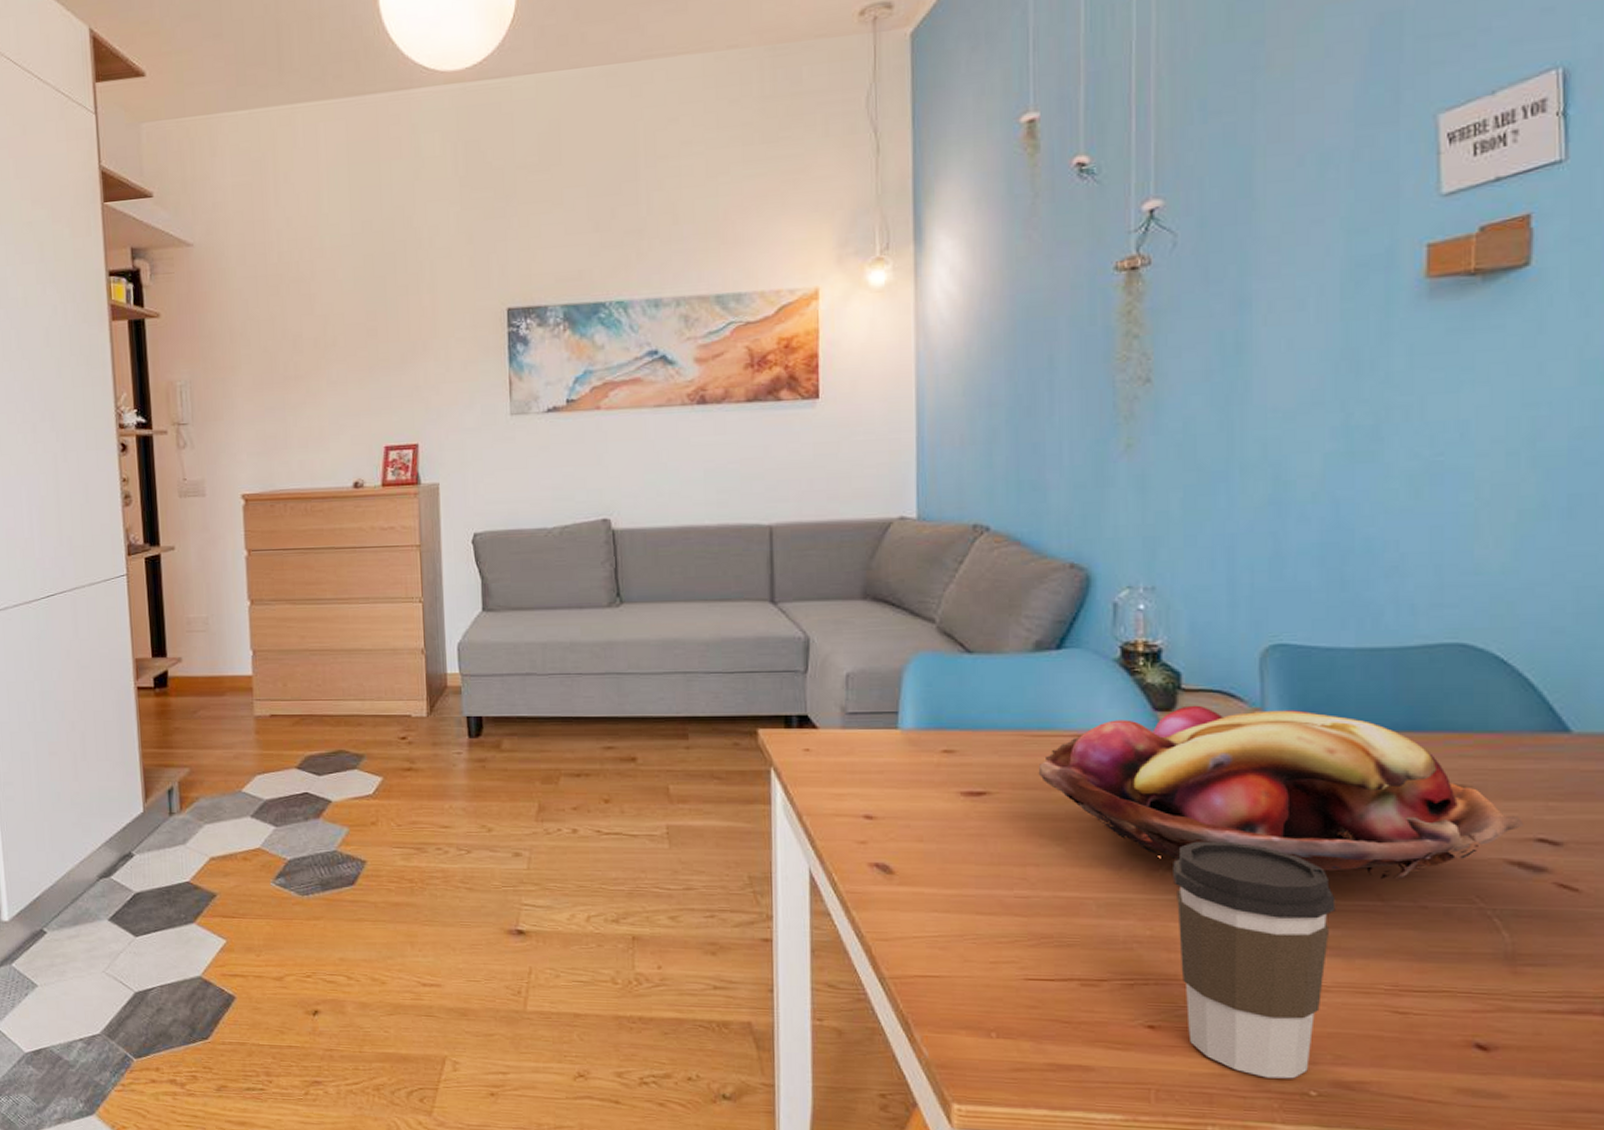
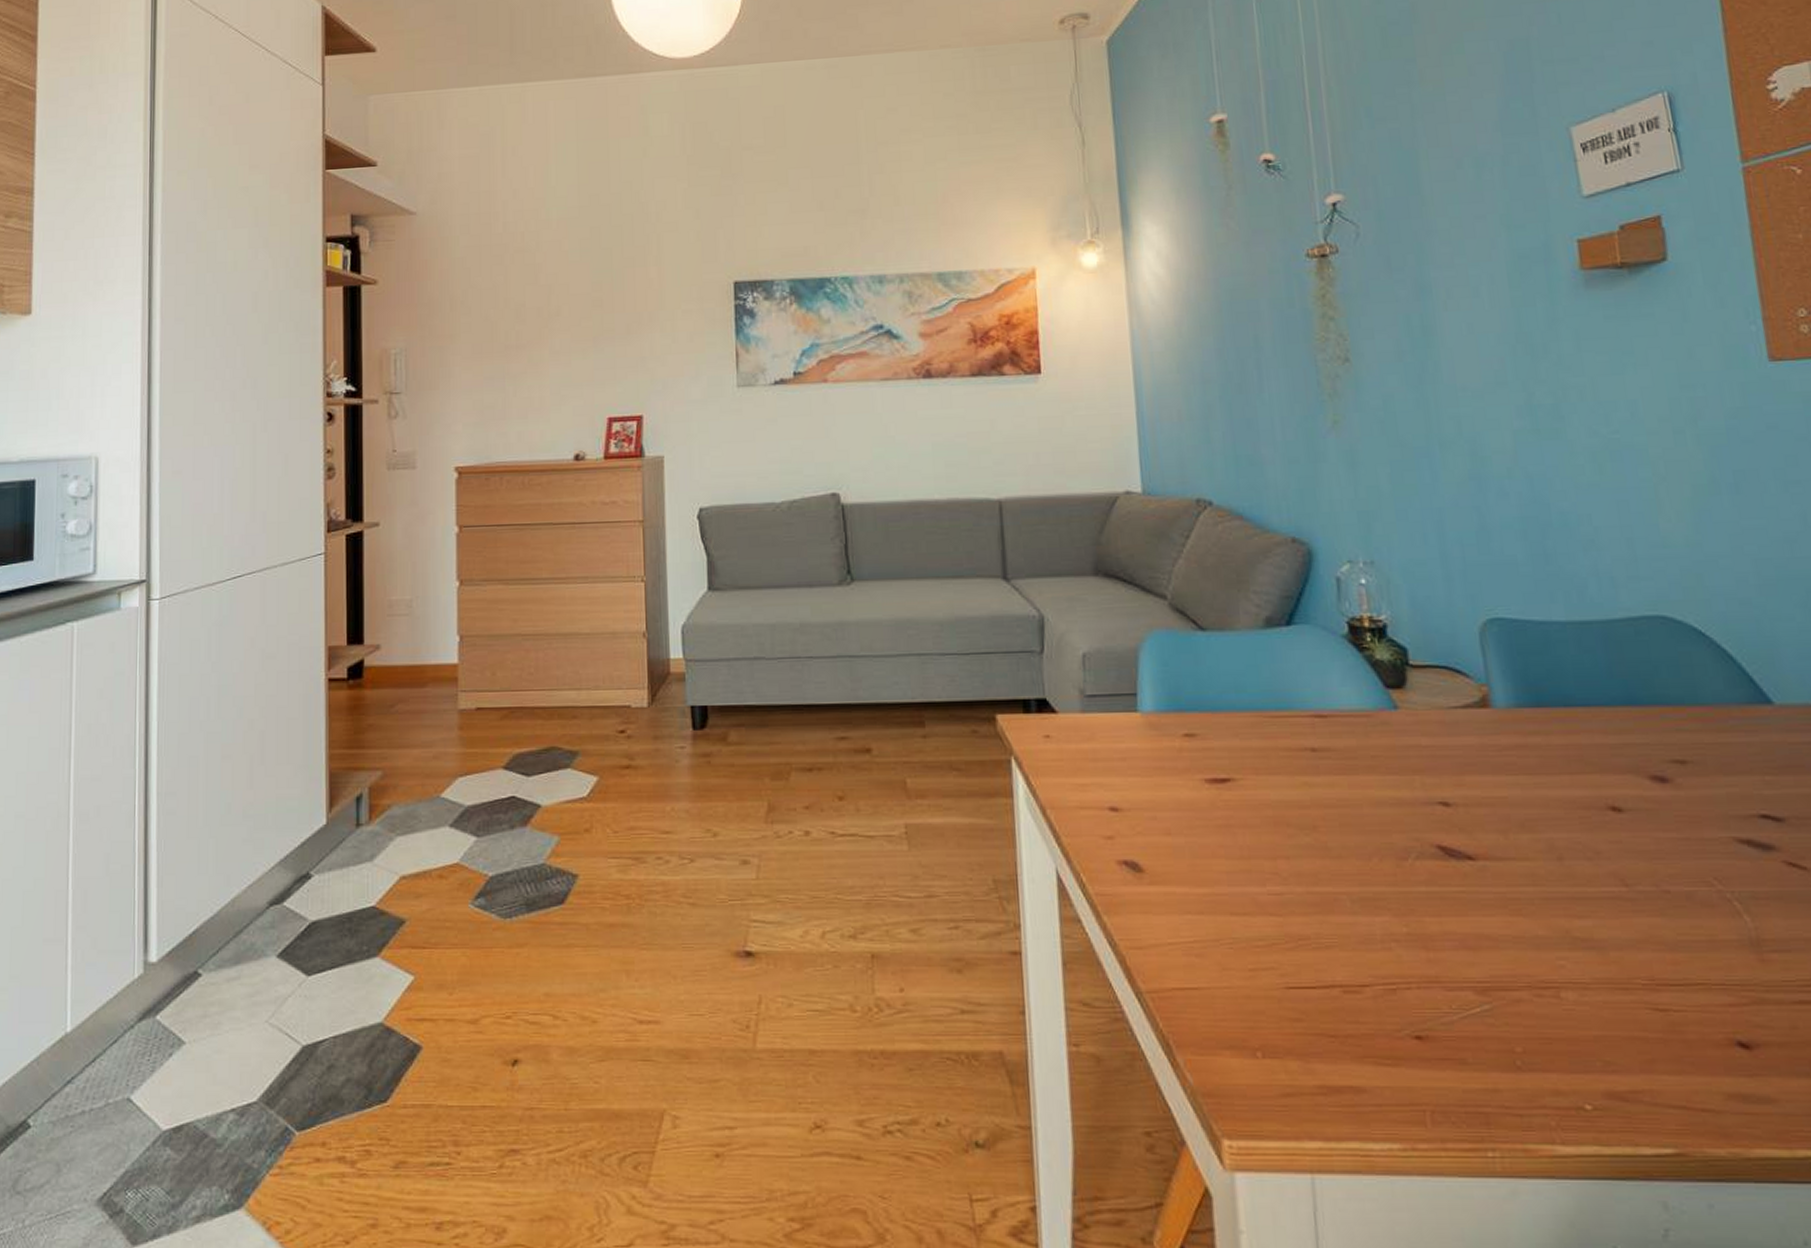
fruit basket: present [1038,705,1524,879] -> none [1279,682,1746,862]
coffee cup: present [1173,841,1336,1079] -> none [1421,826,1584,1091]

